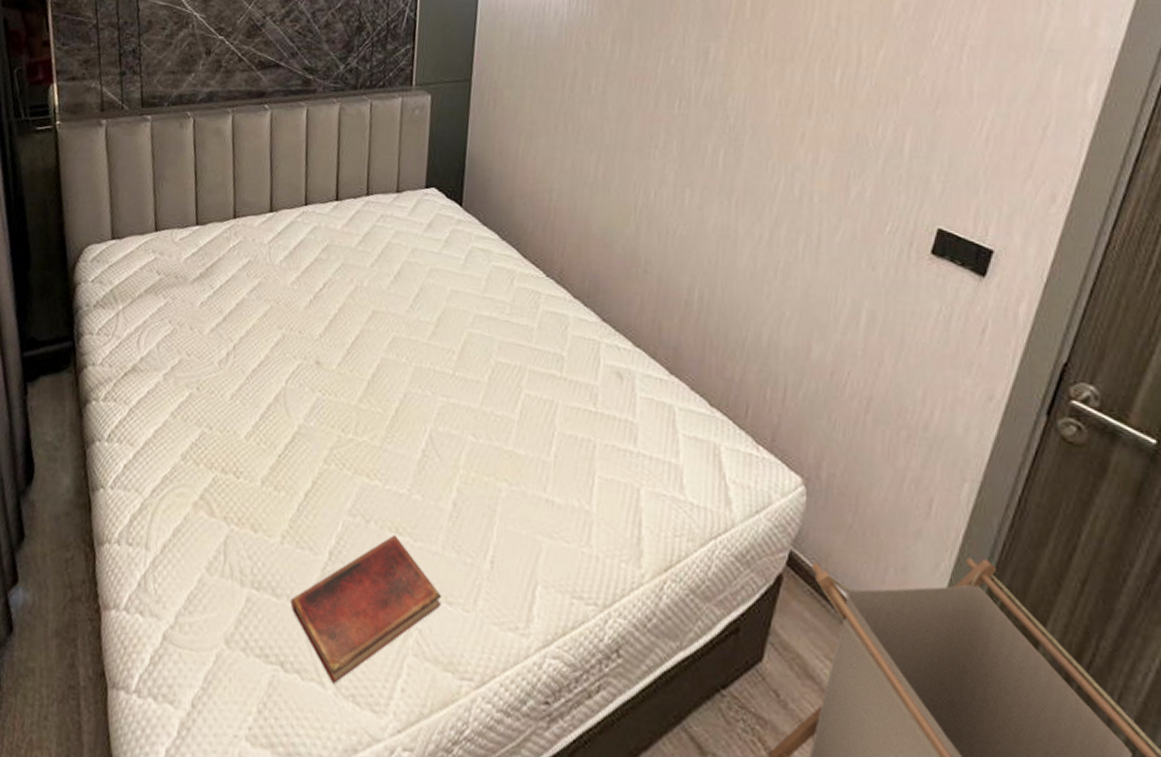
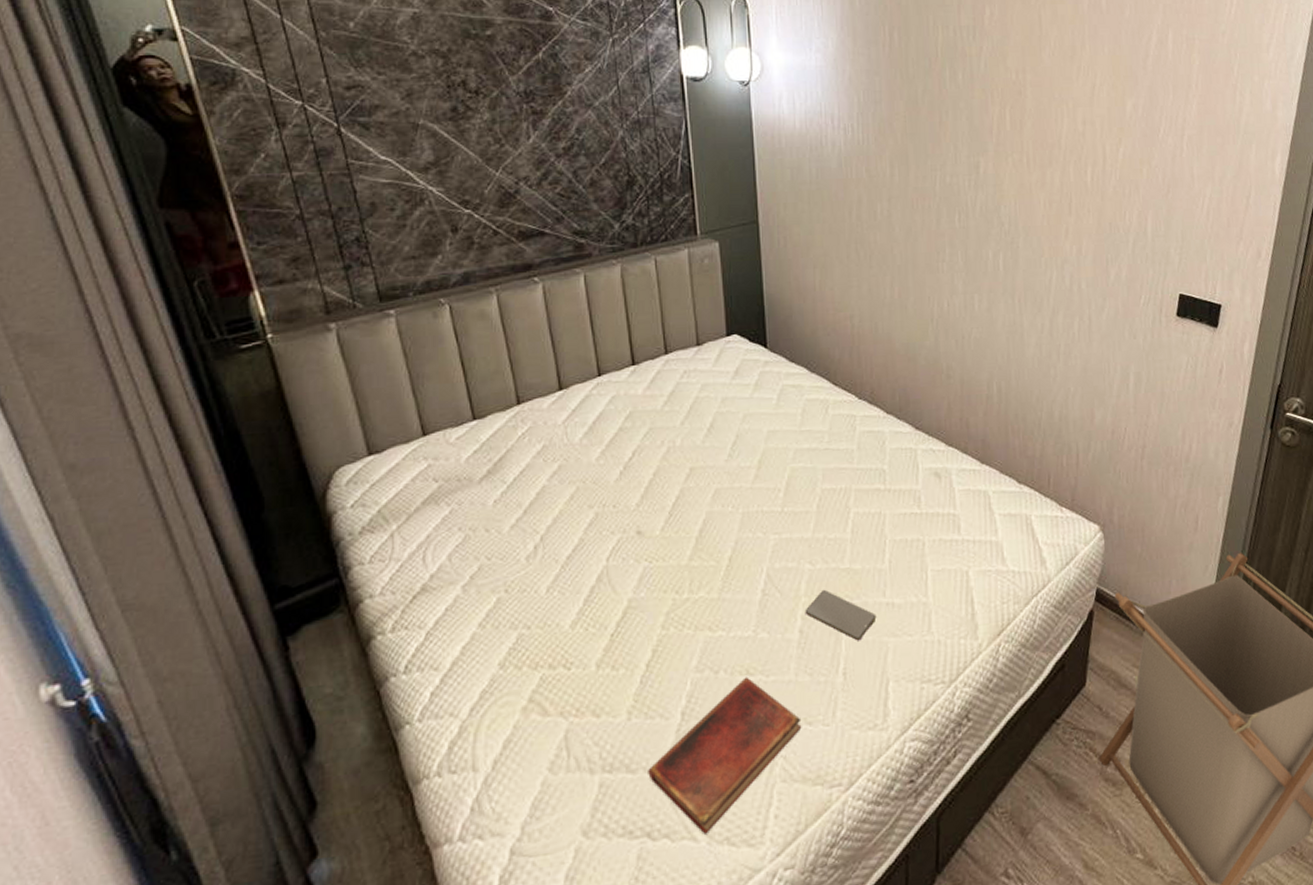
smartphone: none [461,466,534,532] -> present [805,589,877,641]

